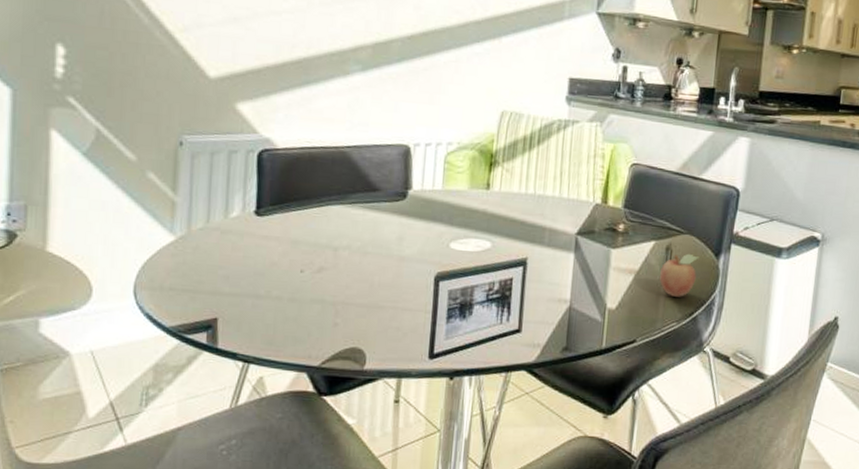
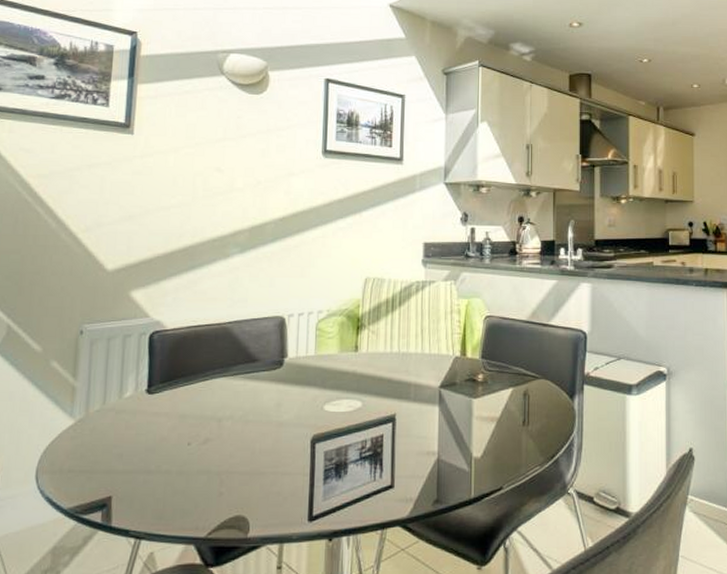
fruit: present [660,253,699,297] -> none [520,397,555,441]

